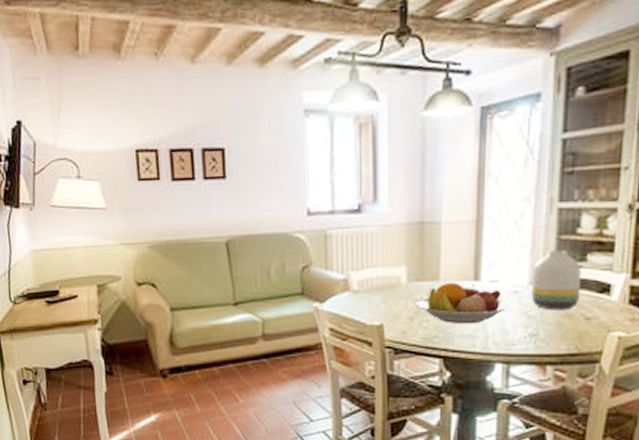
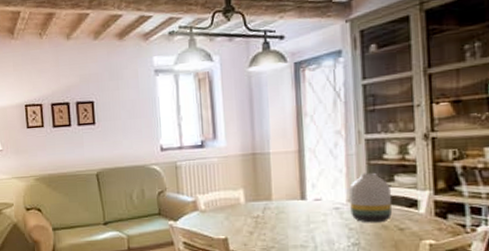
fruit bowl: present [416,282,512,325] -> none [253,201,335,237]

